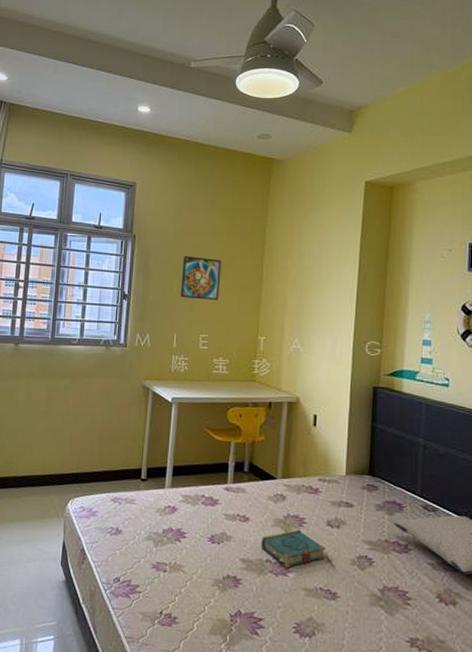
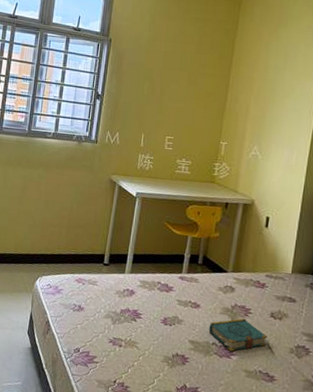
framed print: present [180,255,221,300] -> none [150,61,191,105]

